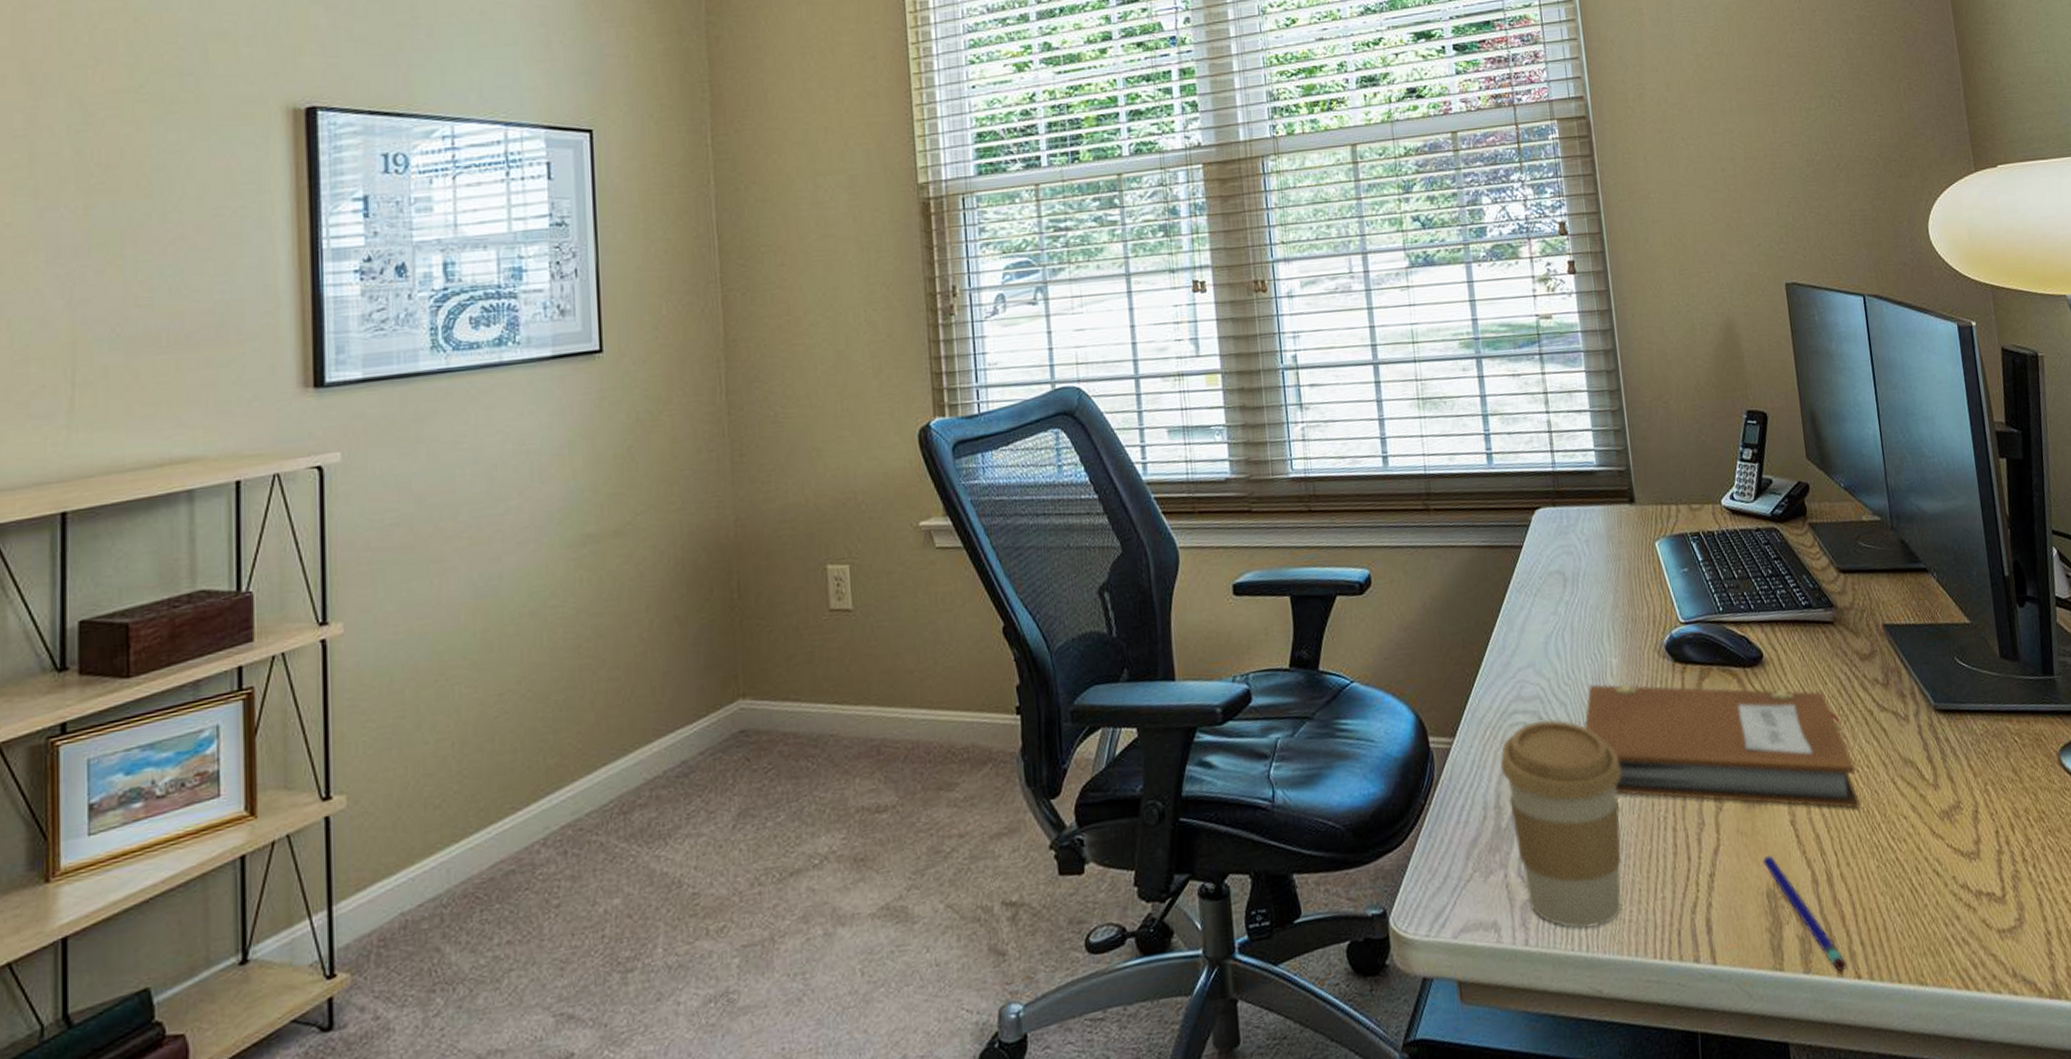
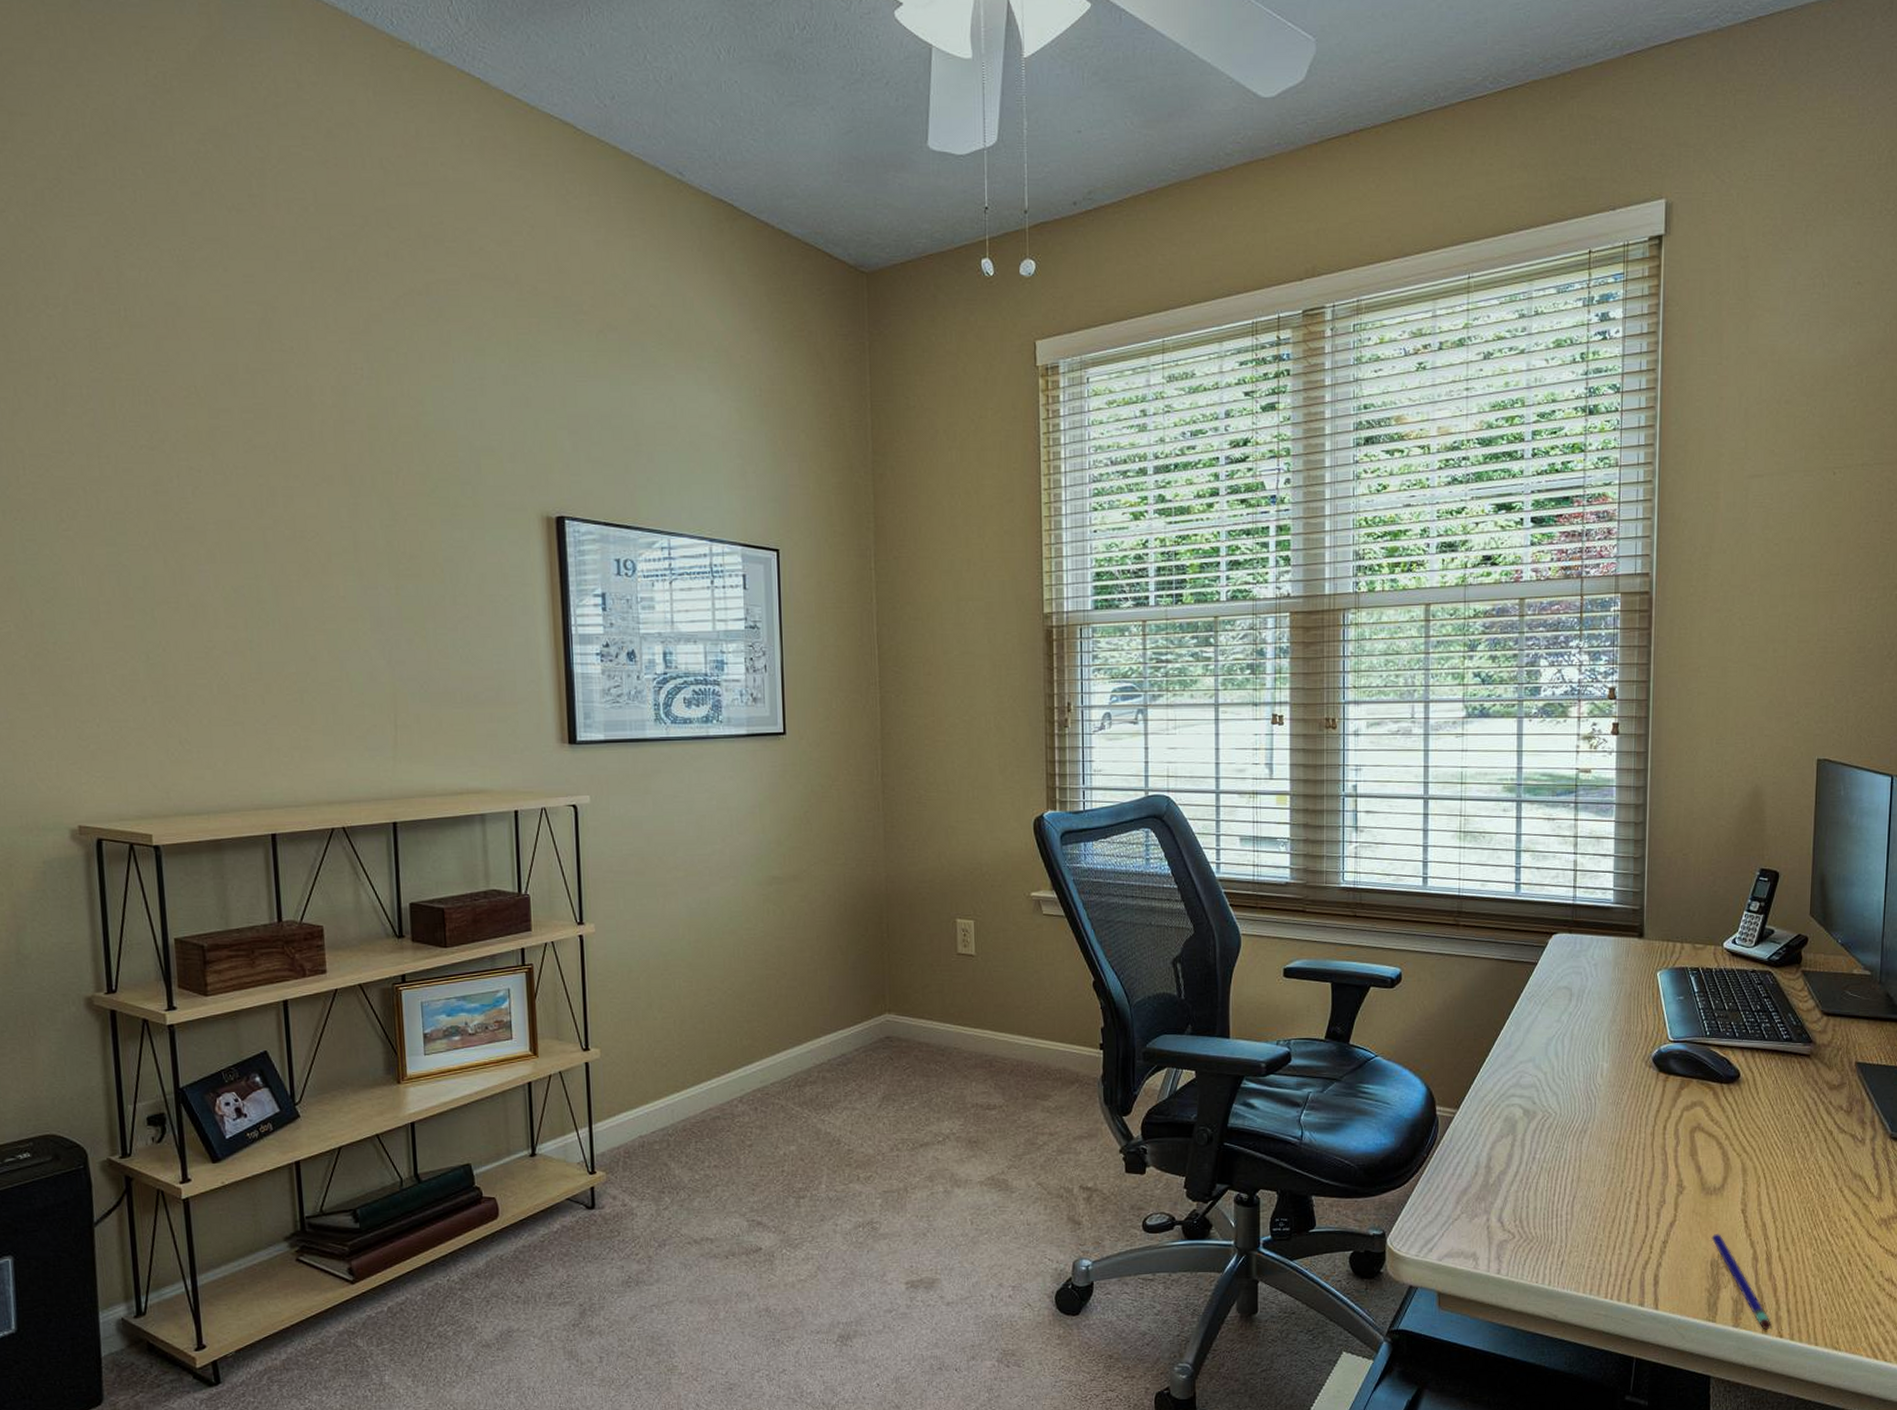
coffee cup: present [1500,719,1622,929] -> none [1494,1104,1599,1268]
notebook: present [1585,683,1860,808] -> none [1572,1081,1808,1207]

